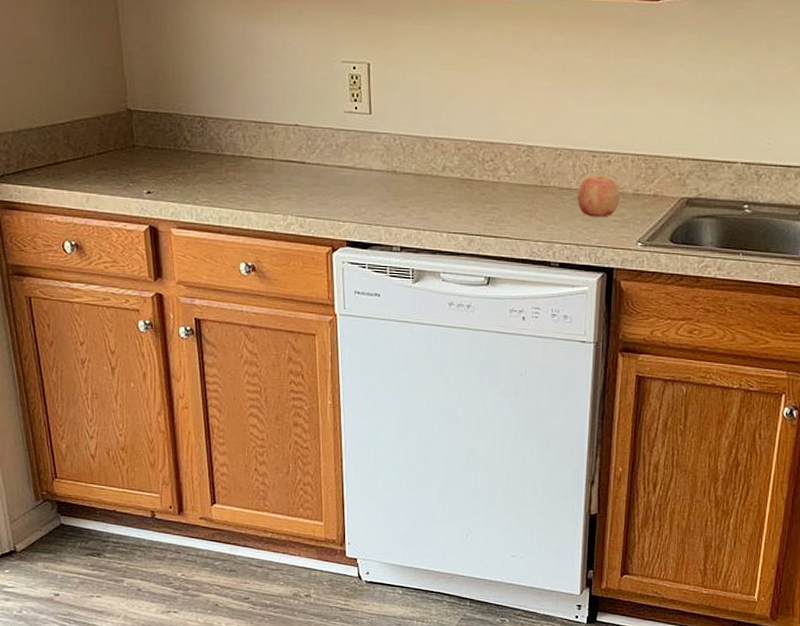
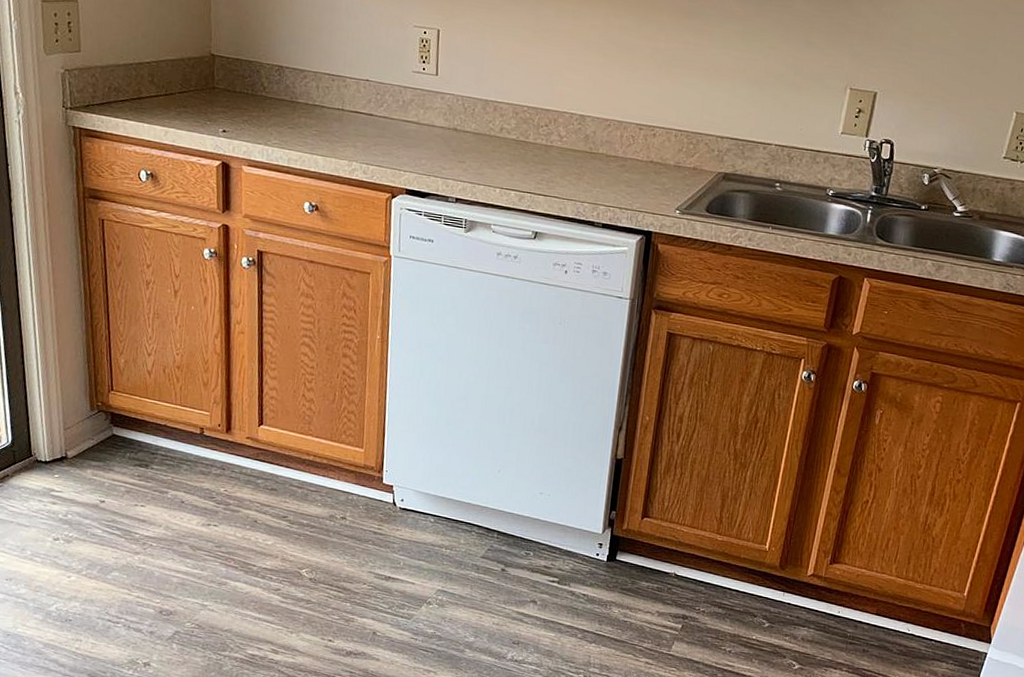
apple: present [577,174,620,217] -> none [622,145,663,185]

